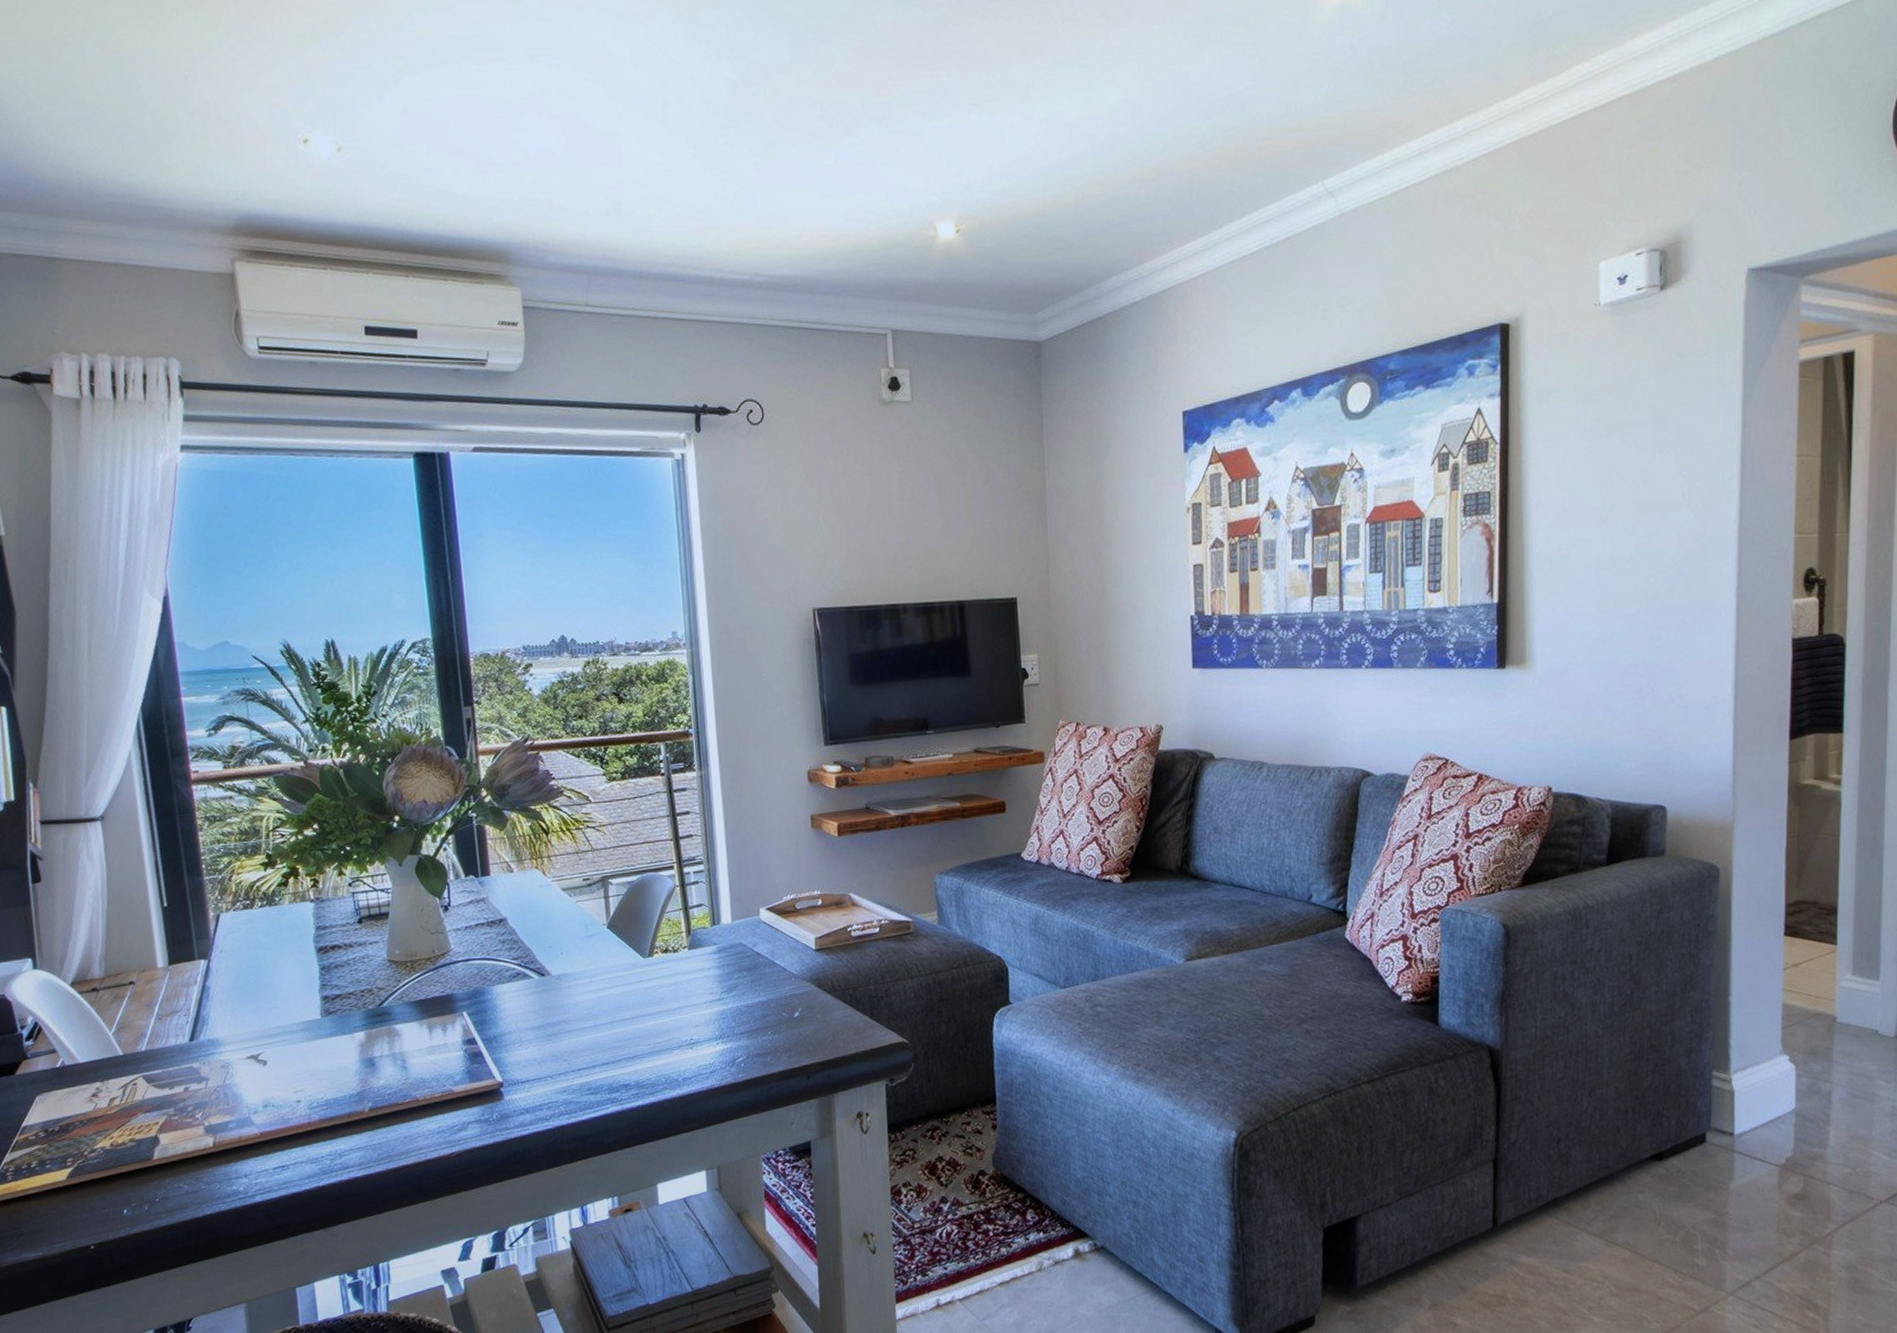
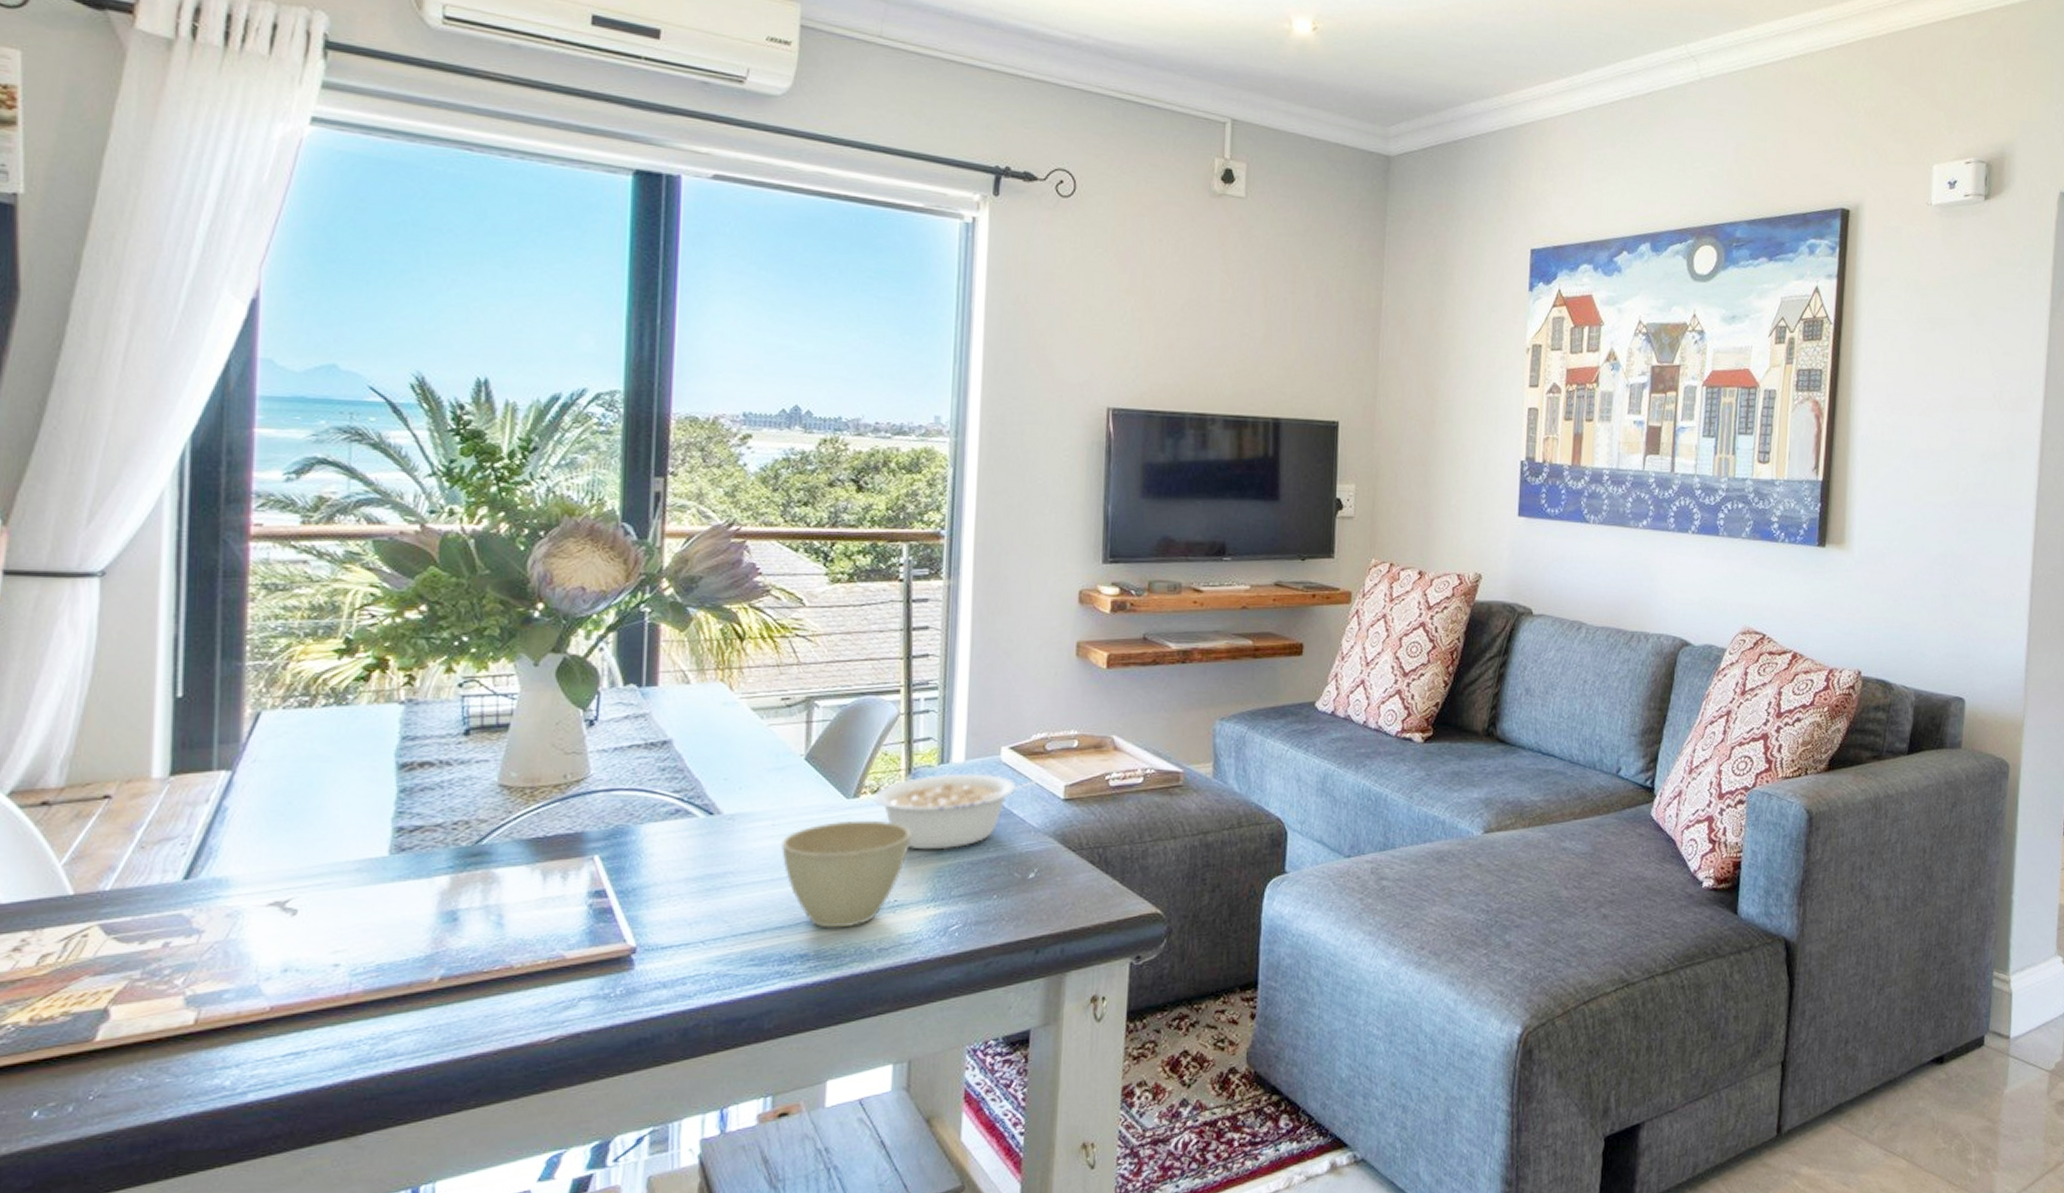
cup: none [597,974,697,1063] -> present [780,820,911,928]
legume: none [663,931,796,997] -> present [873,773,1042,850]

